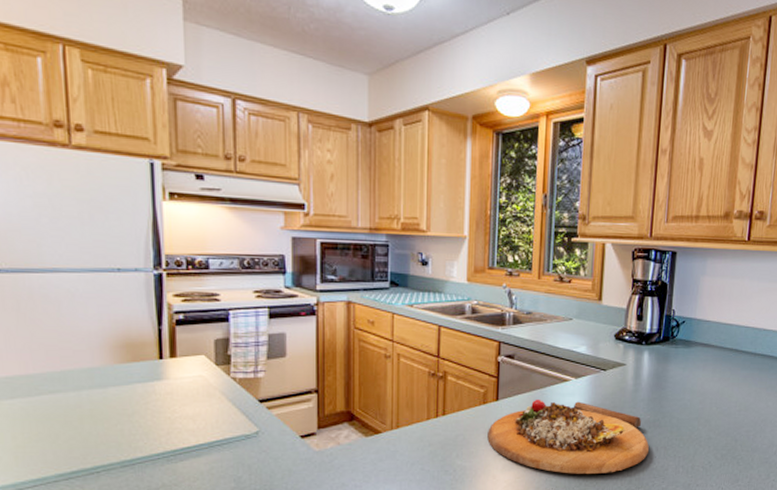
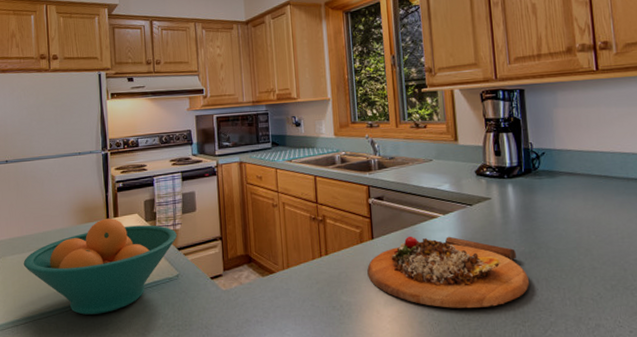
fruit bowl: none [29,358,258,477] -> present [23,218,177,315]

